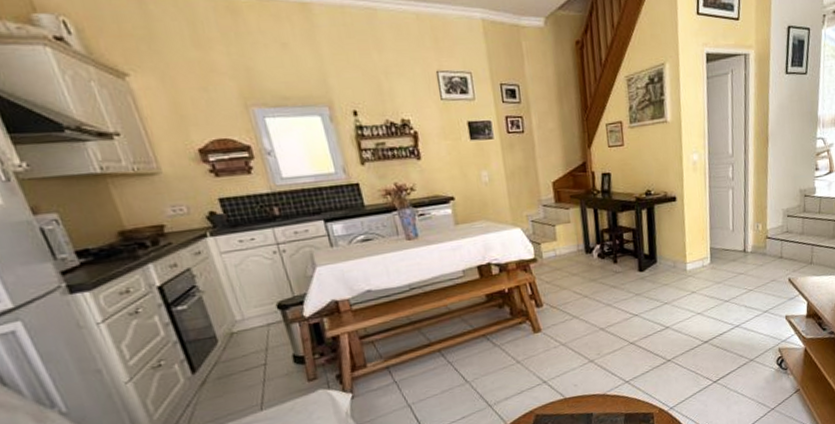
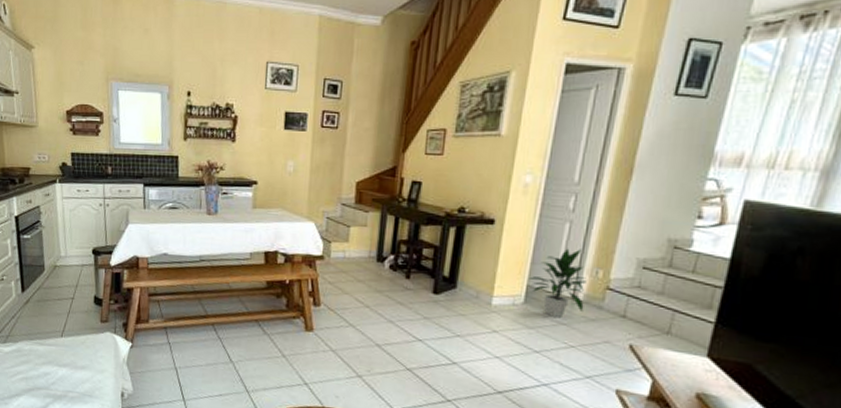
indoor plant: none [710,209,754,271] -> present [529,248,586,318]

